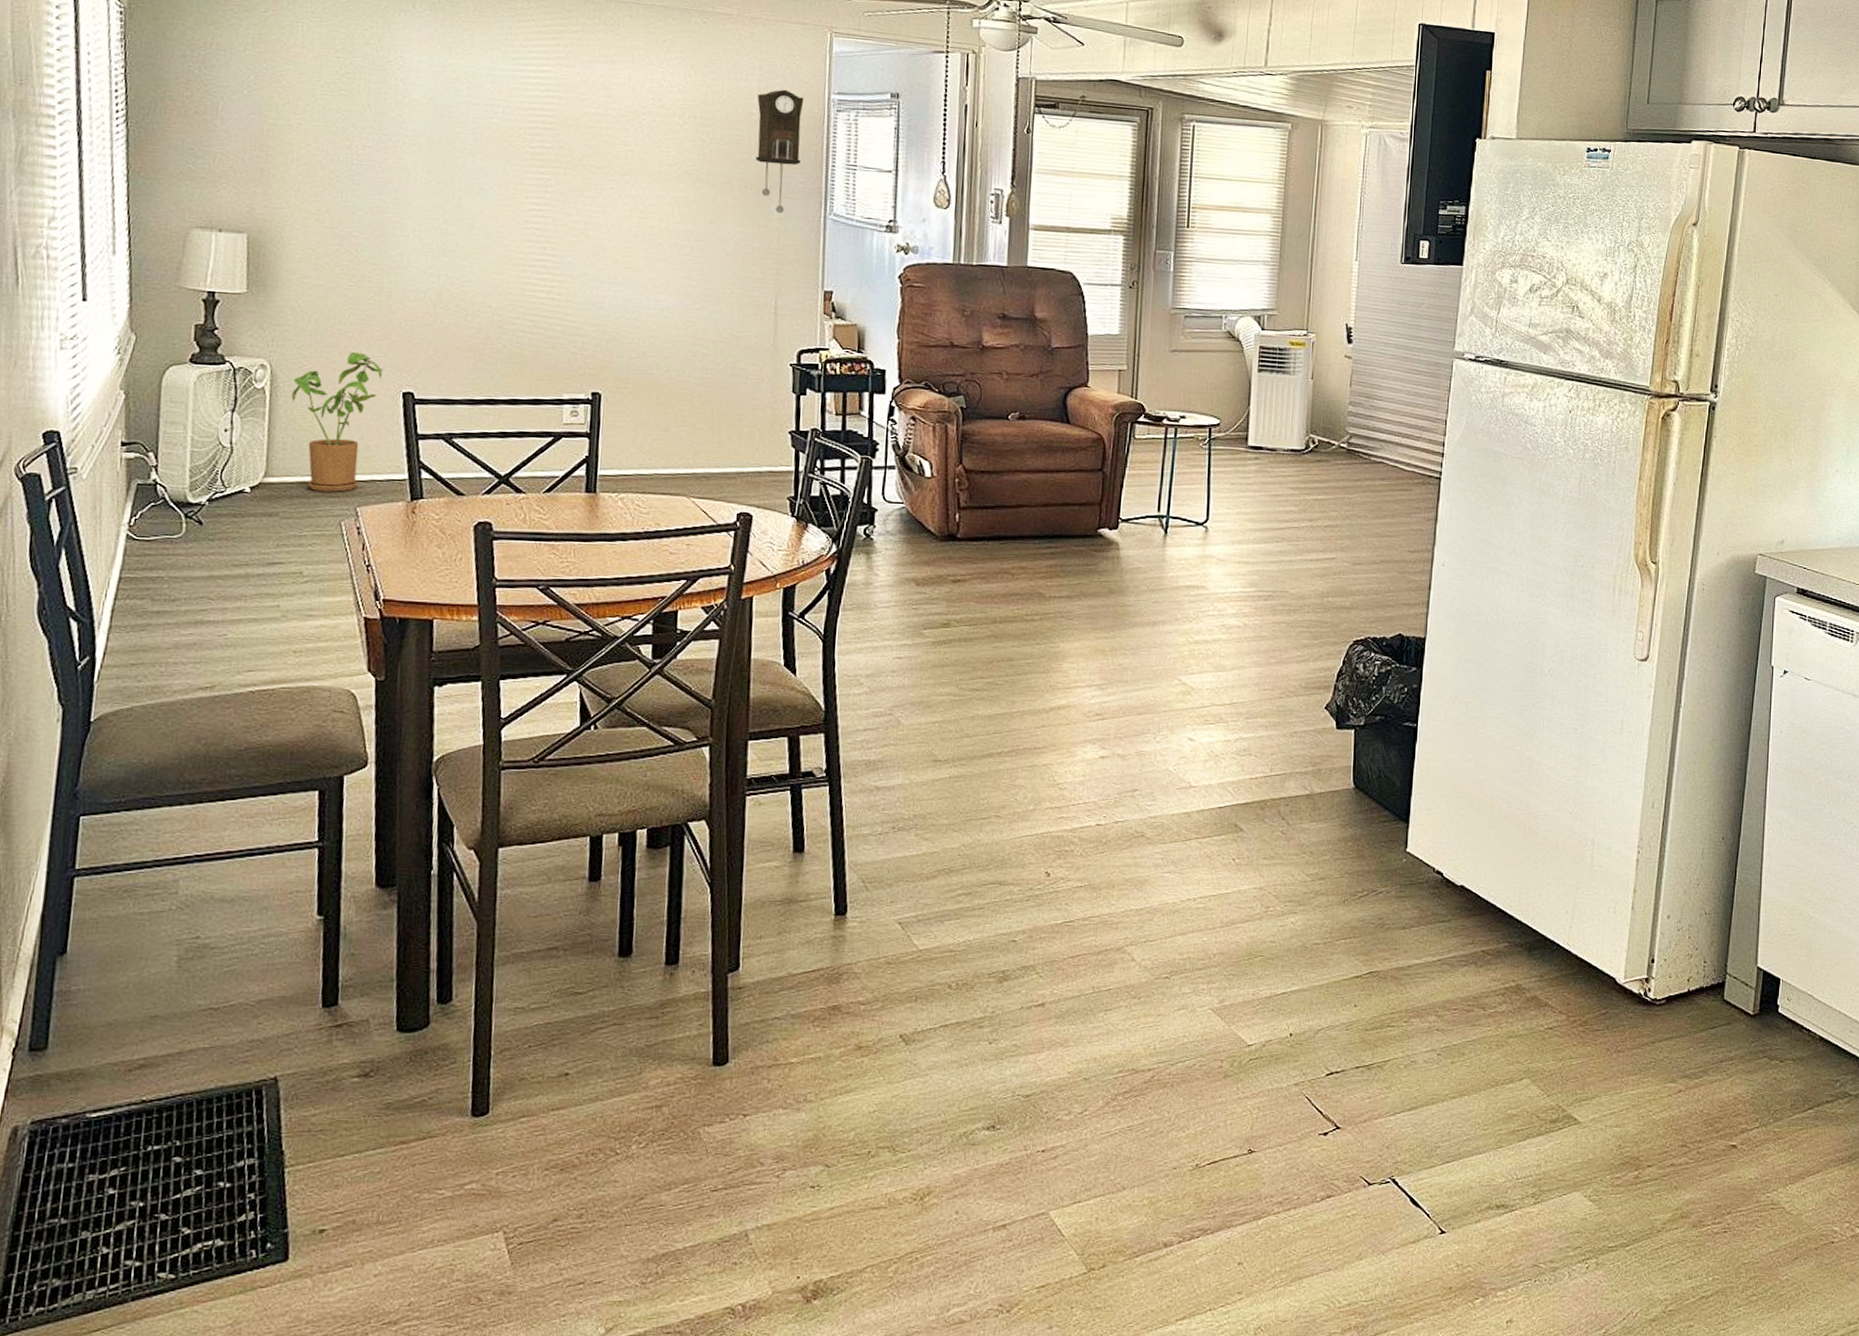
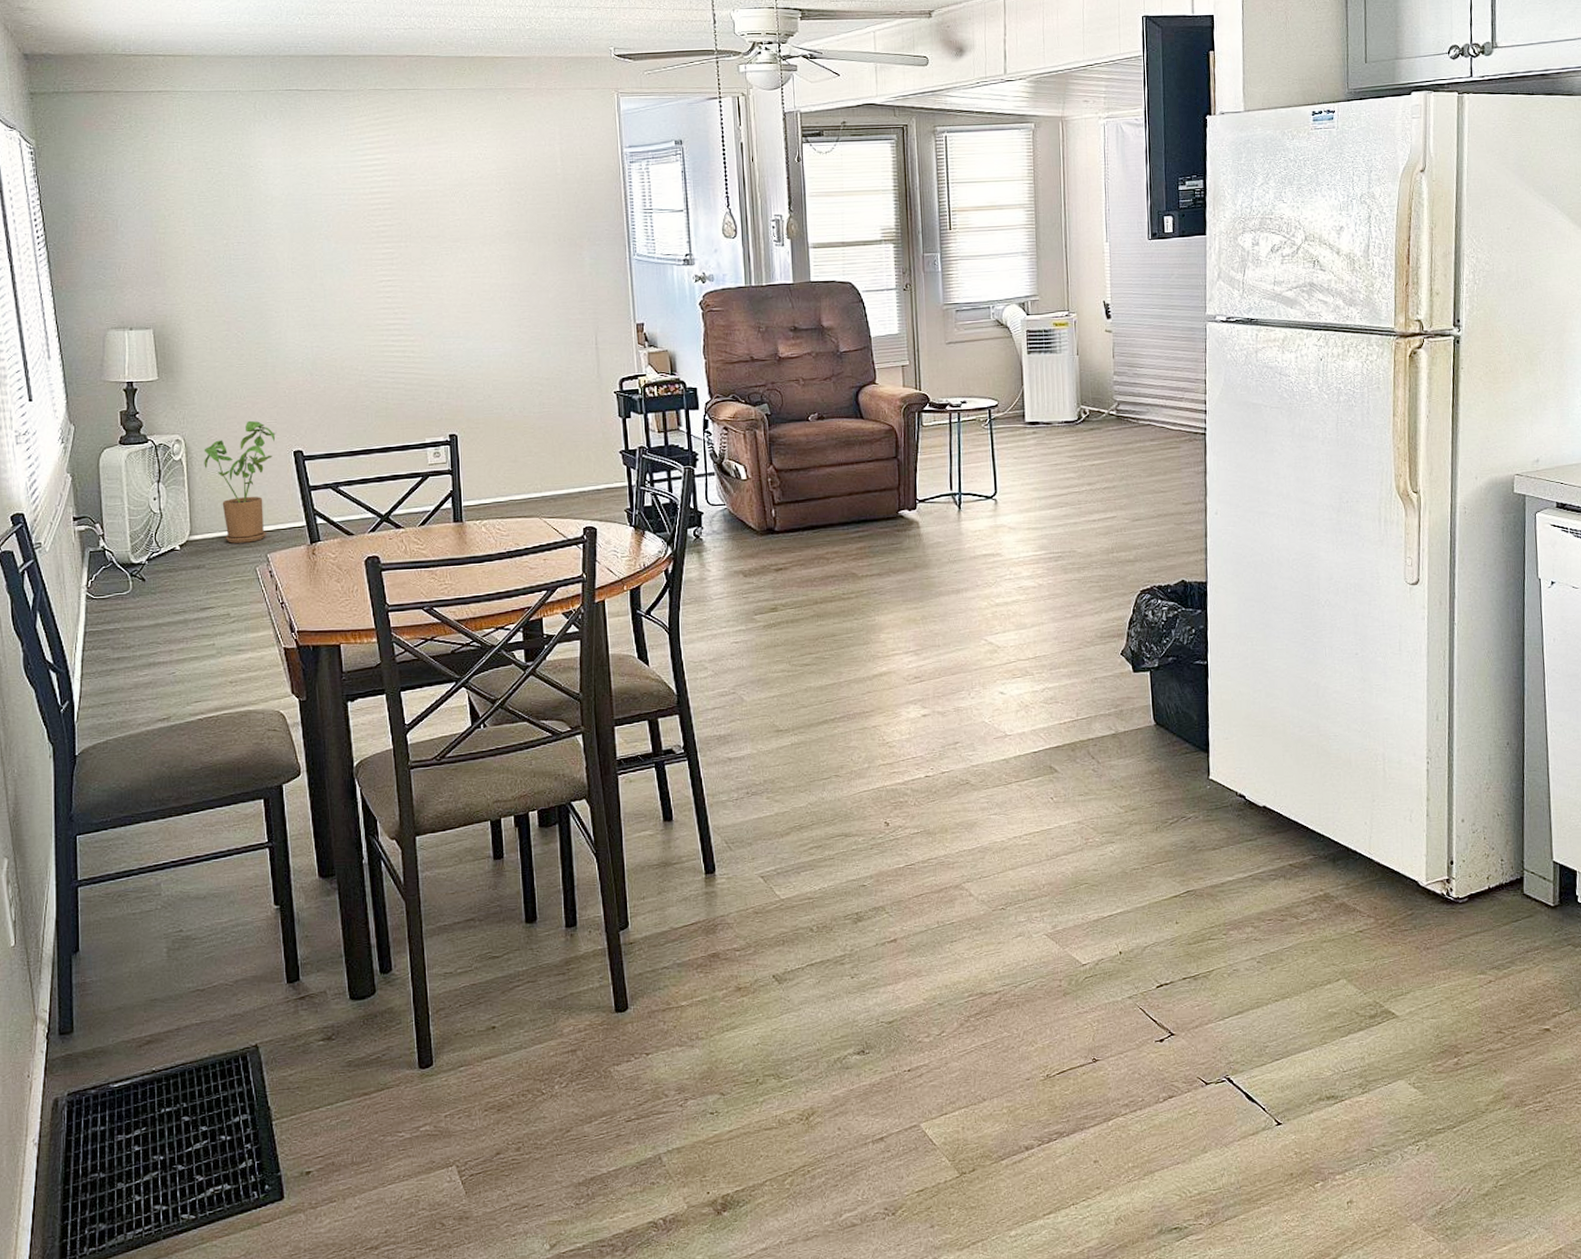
pendulum clock: present [755,89,804,214] -> none [561,149,604,260]

